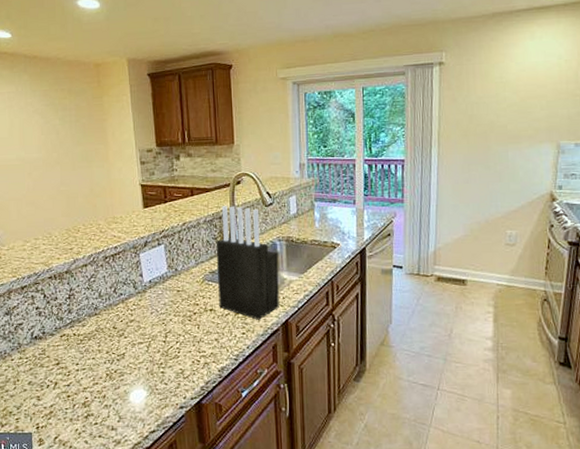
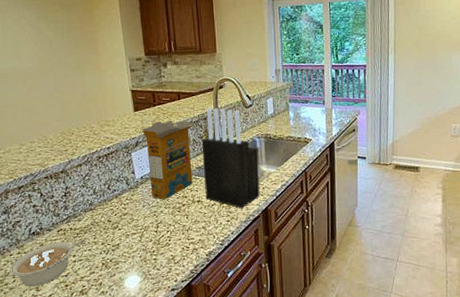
legume: none [11,346,89,395] -> present [10,239,86,287]
cereal box: none [152,219,209,306] -> present [142,120,195,199]

